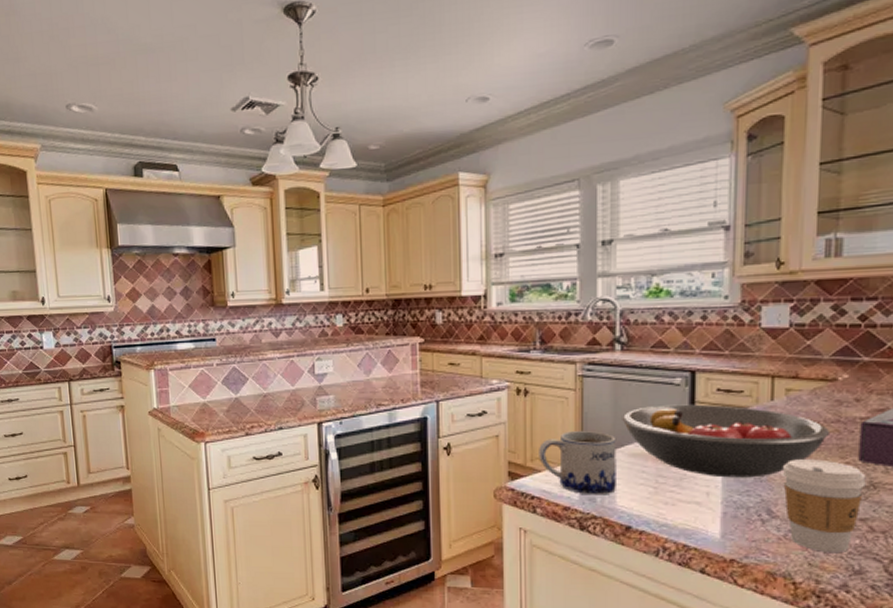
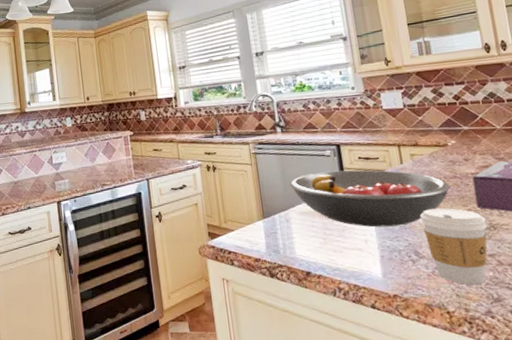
mug: present [539,431,617,495] -> none [229,196,294,248]

